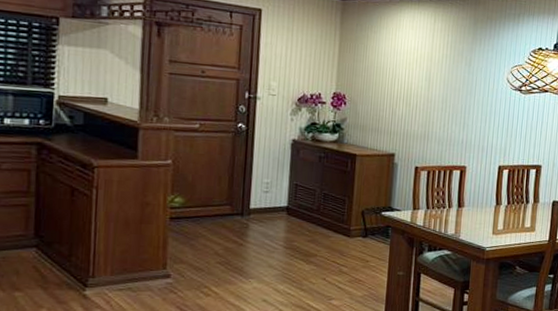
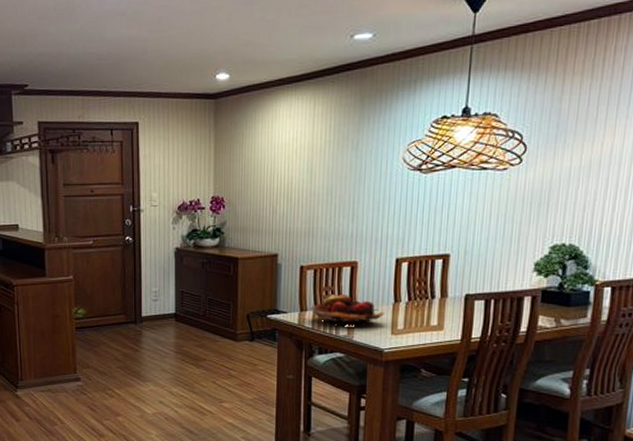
fruit basket: none [423,195,488,227] -> present [310,295,385,327]

